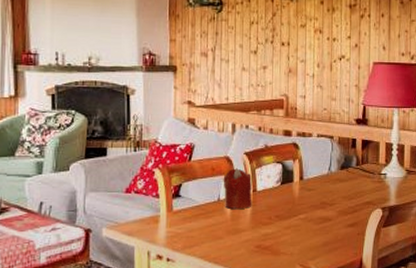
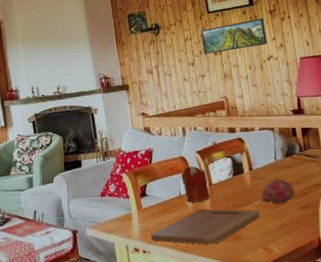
cutting board: none [178,217,304,258] -> present [150,208,261,245]
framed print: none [269,11,342,44] -> present [200,17,268,55]
fruit: none [308,191,344,218] -> present [261,178,295,204]

